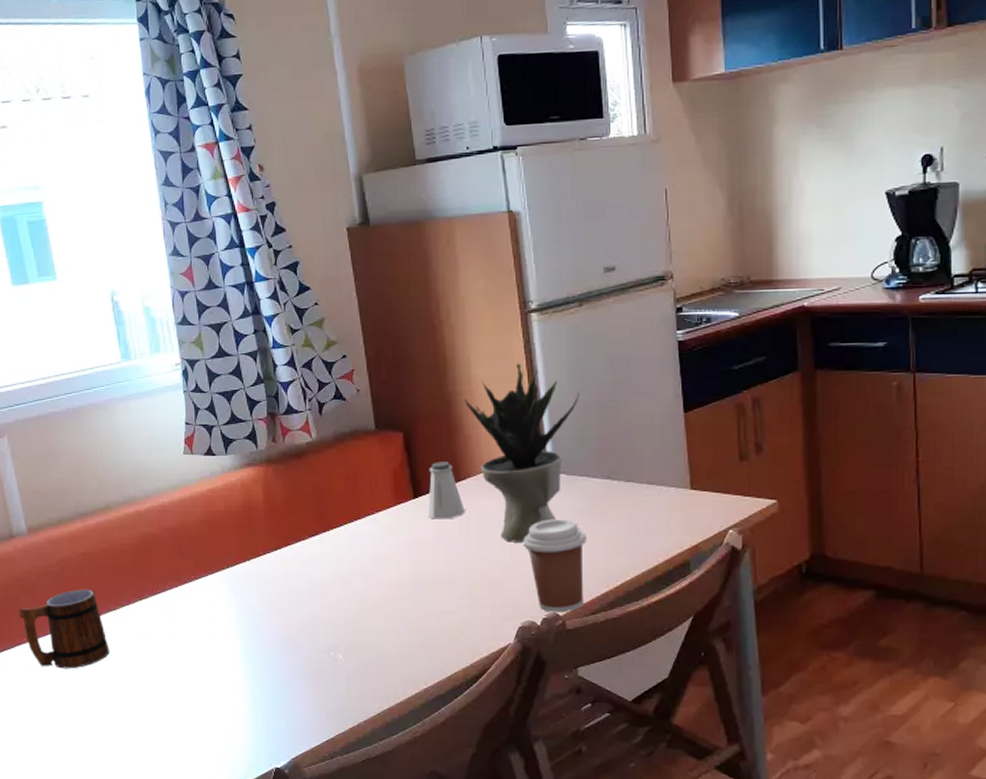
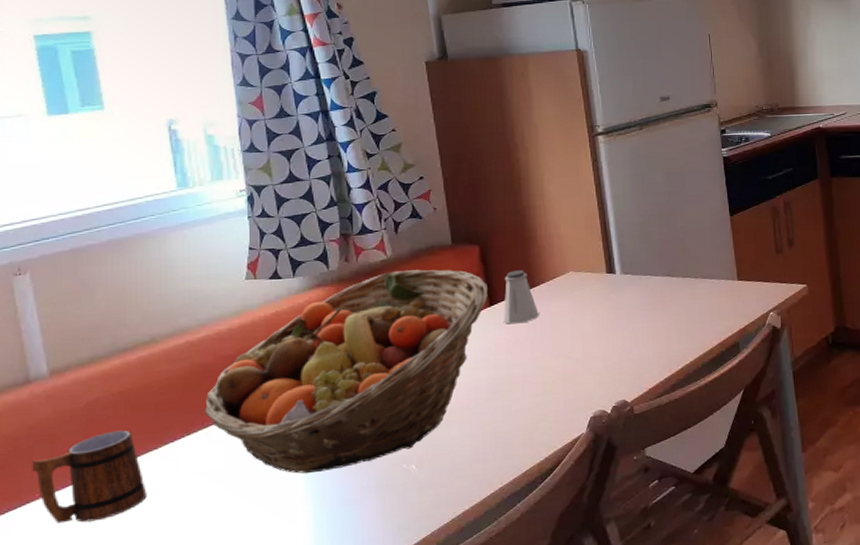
fruit basket: none [153,454,412,650] -> present [205,269,488,474]
potted plant: present [465,363,580,542] -> none [538,179,642,340]
coffee cup: present [523,519,586,613] -> none [593,314,650,400]

